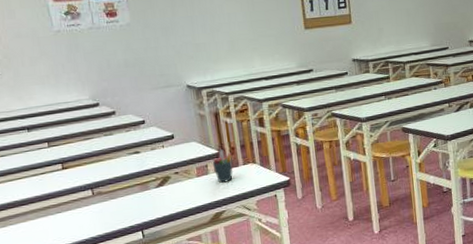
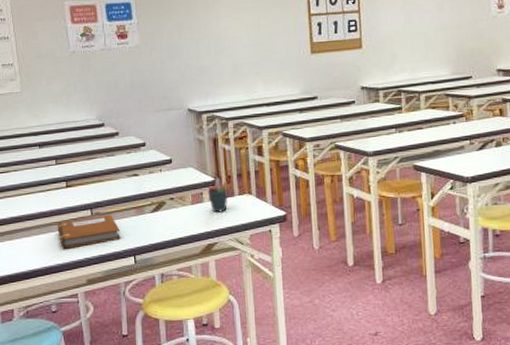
notebook: none [55,192,126,231] -> present [57,214,120,249]

